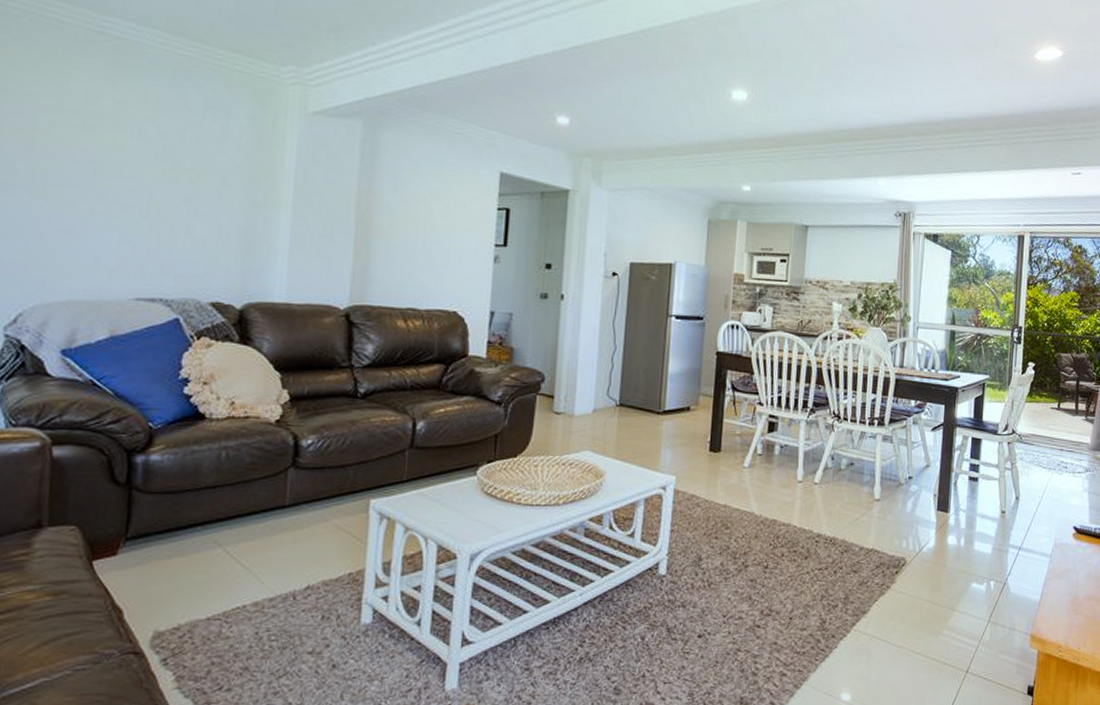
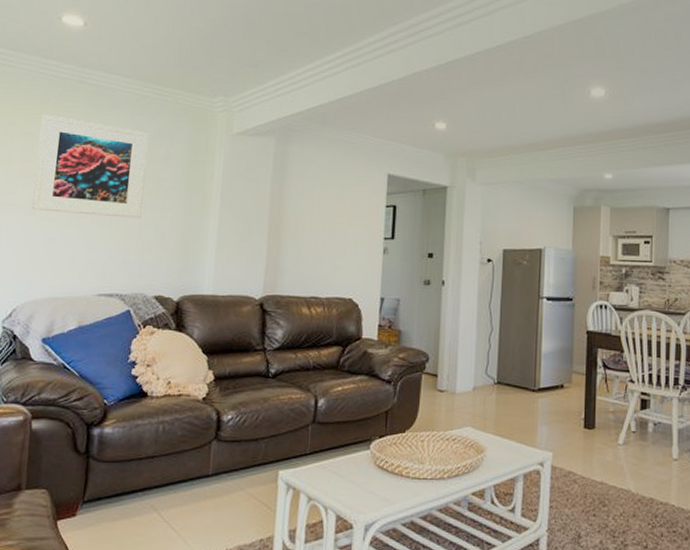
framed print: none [38,70,198,209] -> present [32,114,149,218]

